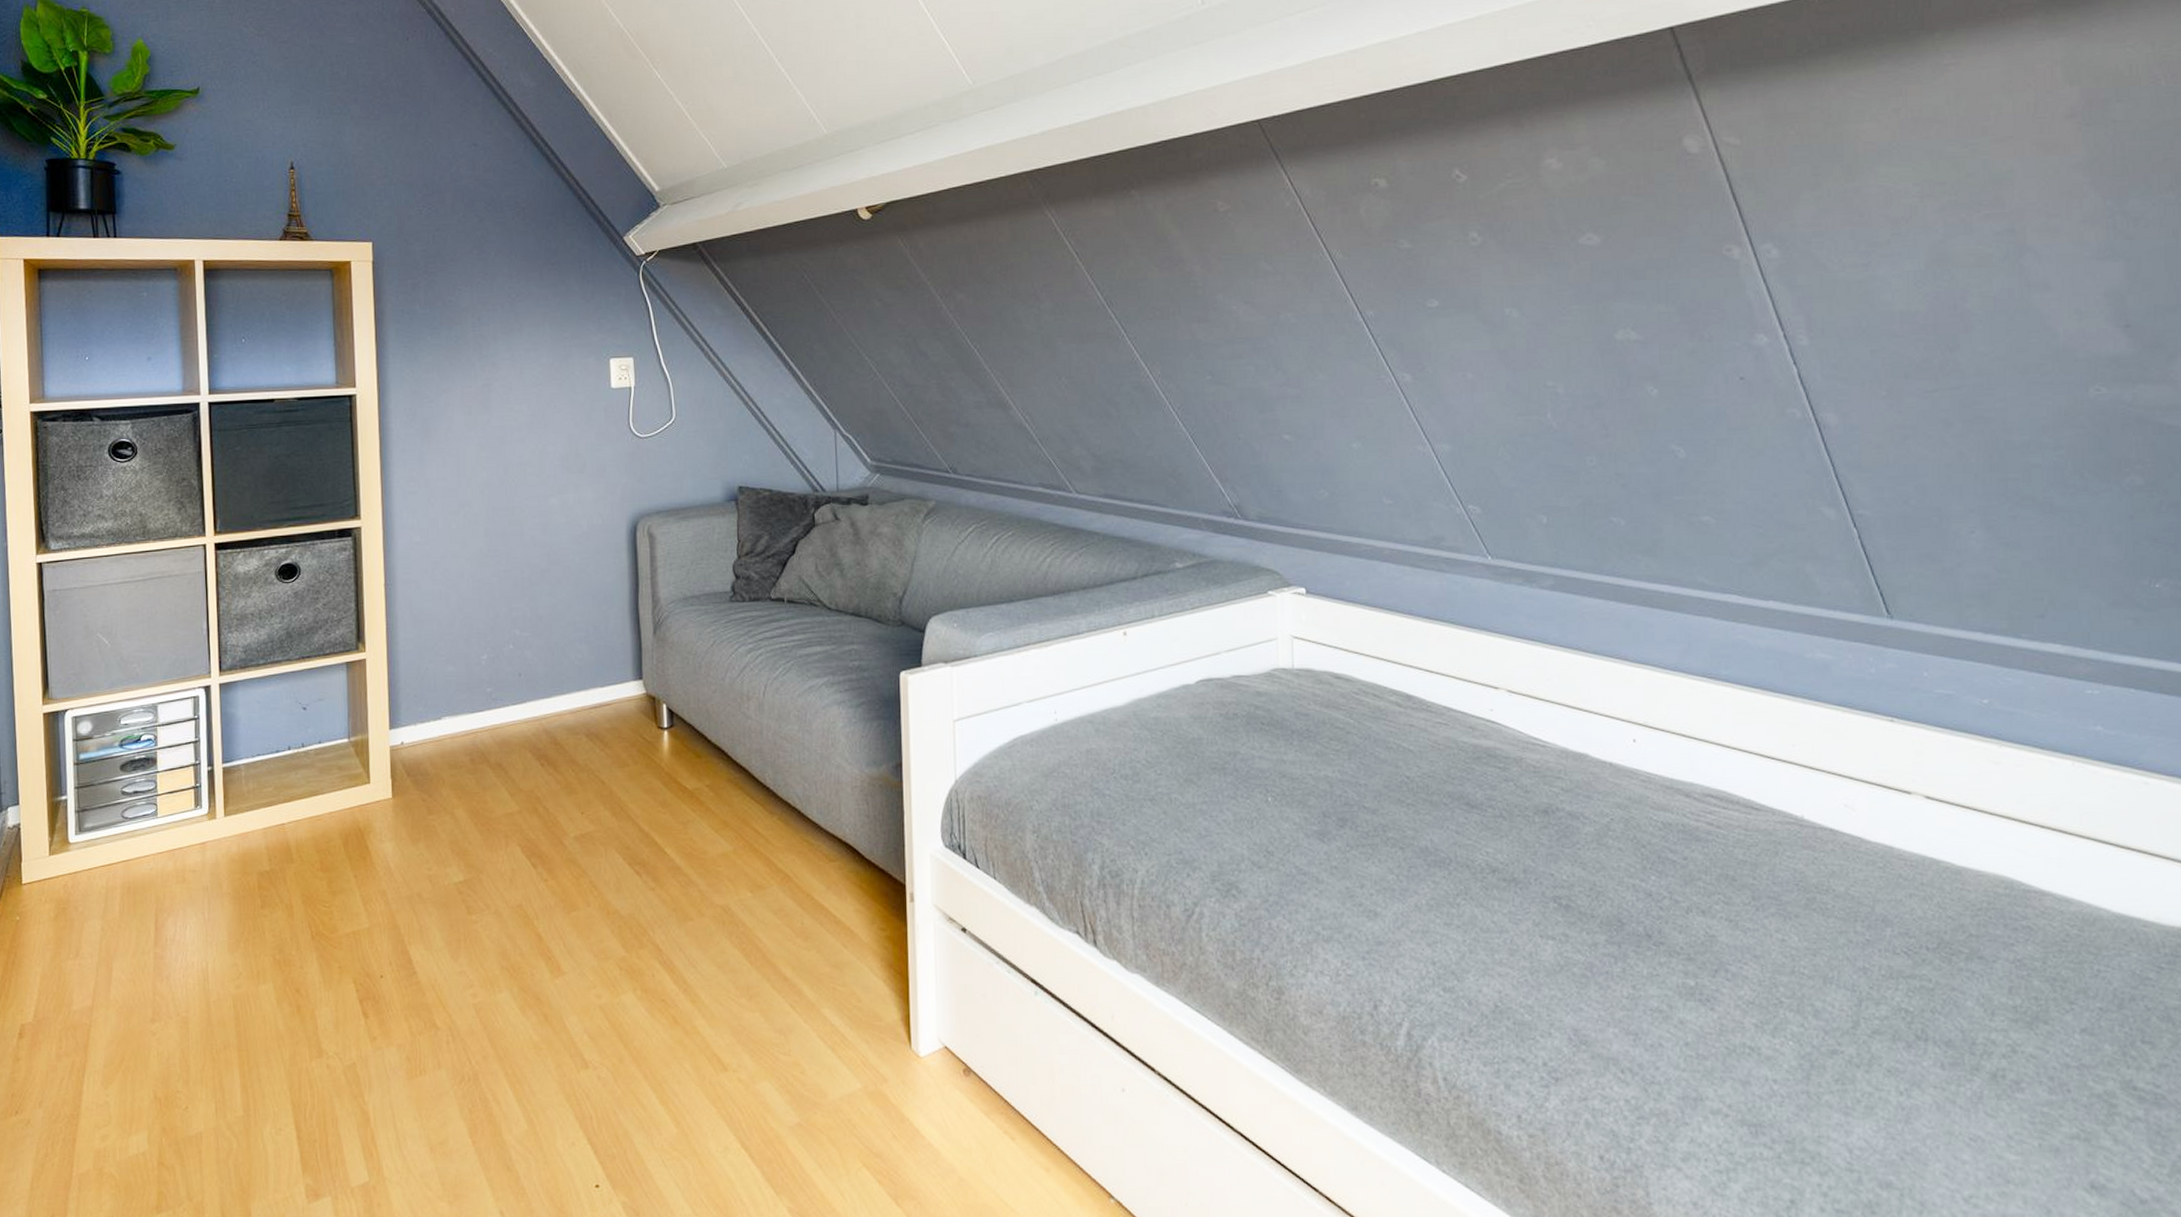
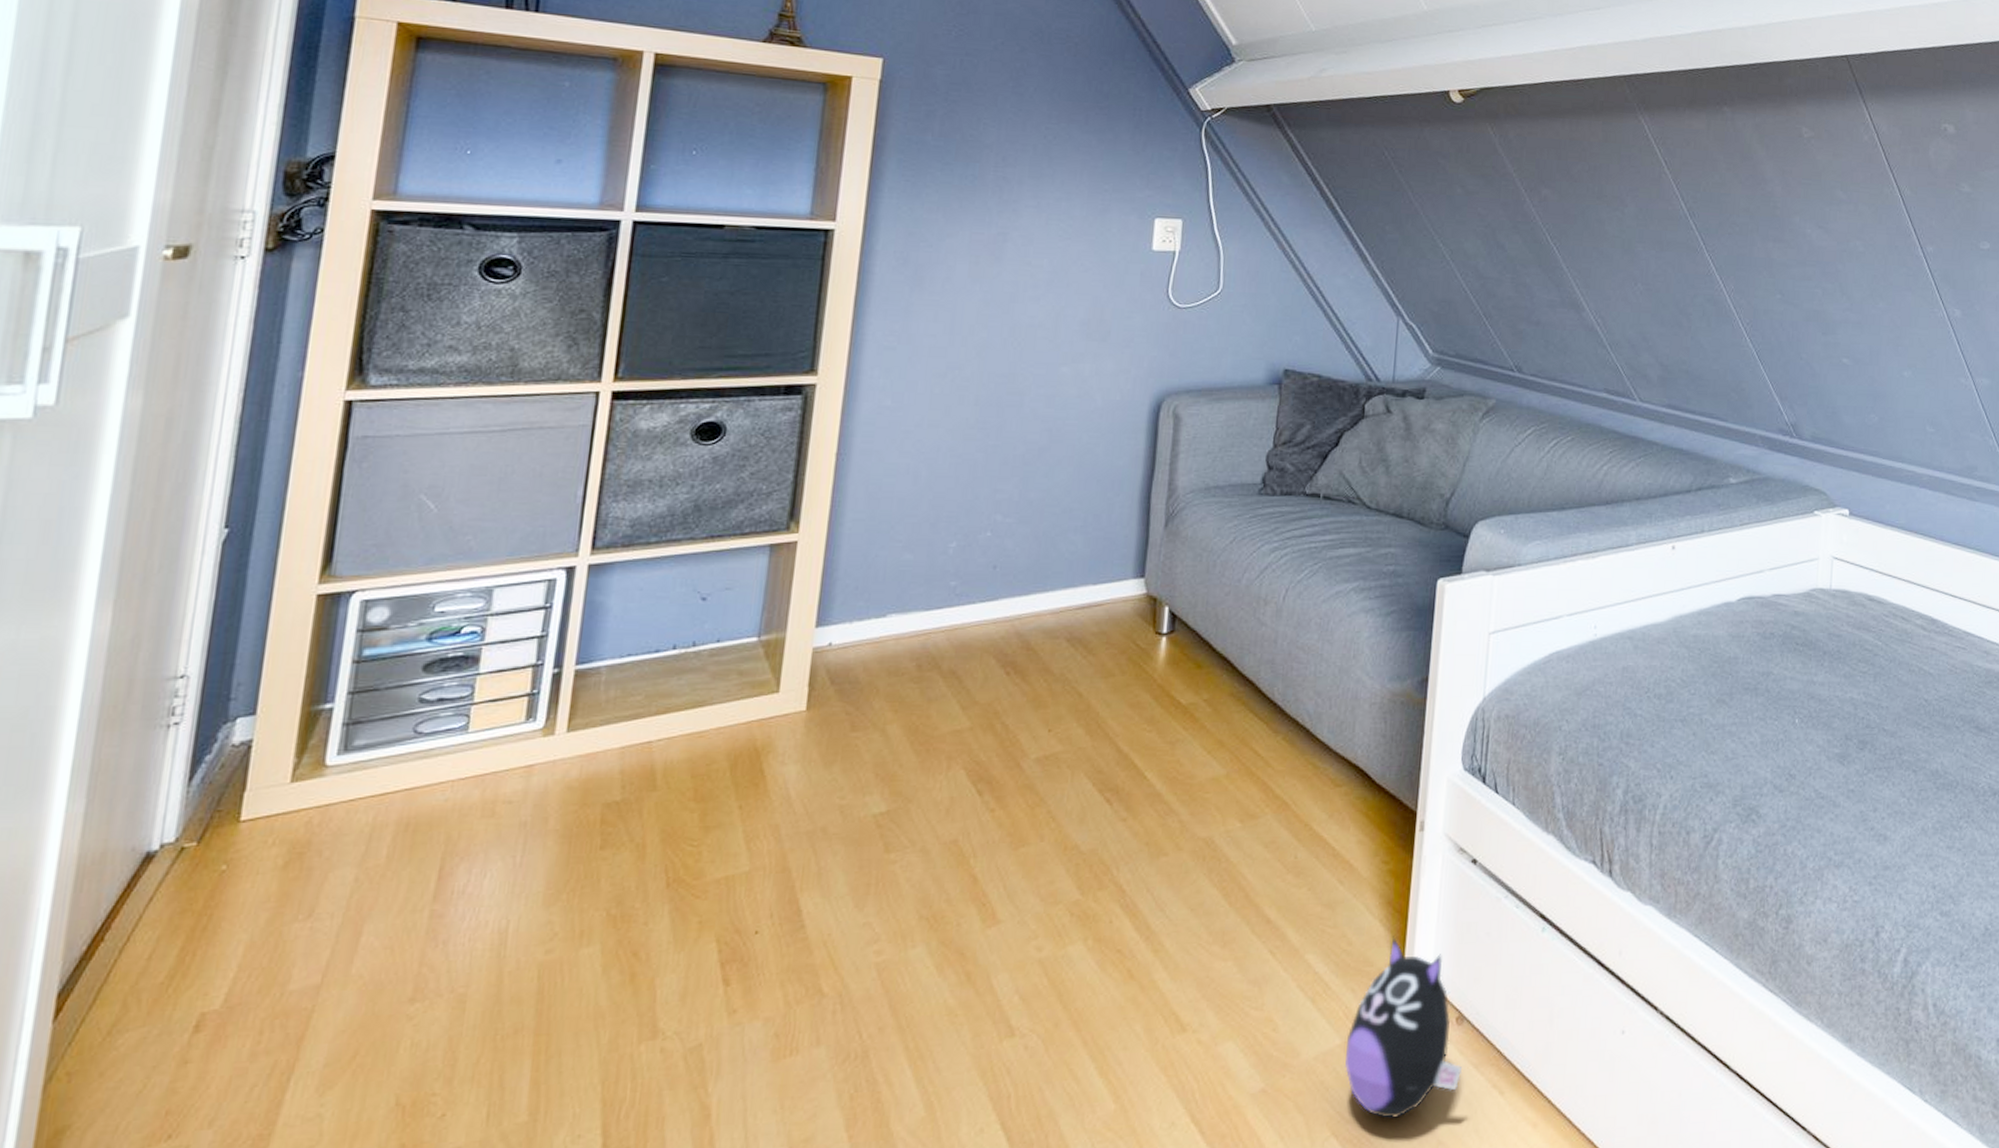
plush toy: none [867,995,975,1155] -> present [1345,936,1463,1118]

